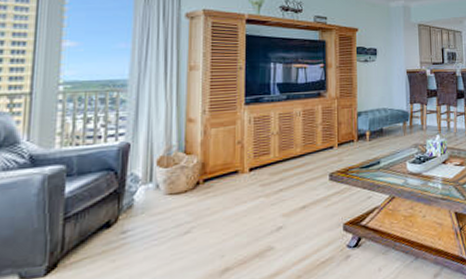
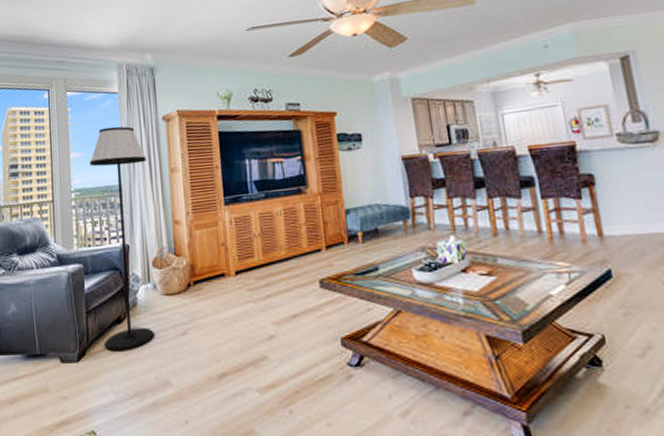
floor lamp: none [85,18,162,260] -> present [90,126,154,351]

